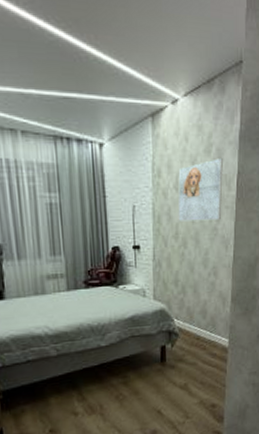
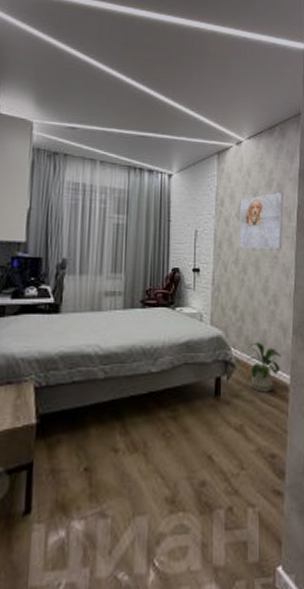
house plant: none [188,312,221,355] -> present [246,342,282,392]

